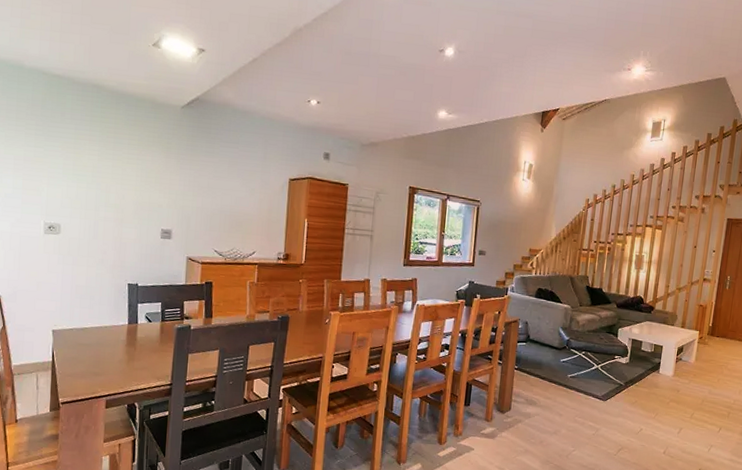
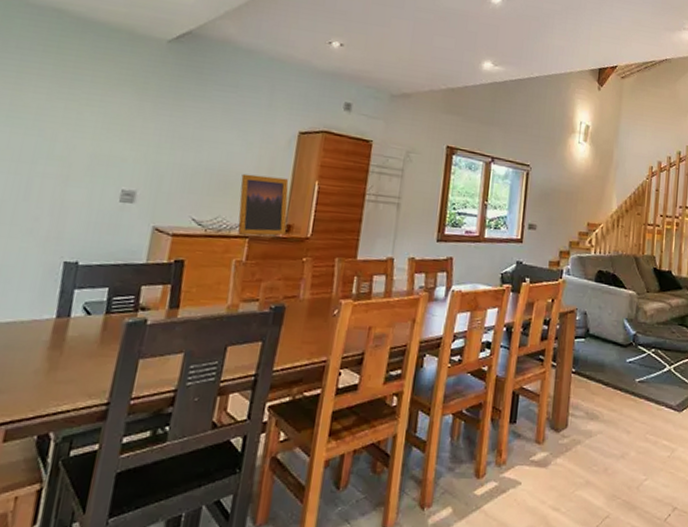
picture frame: none [248,214,286,263] -> present [238,173,289,236]

